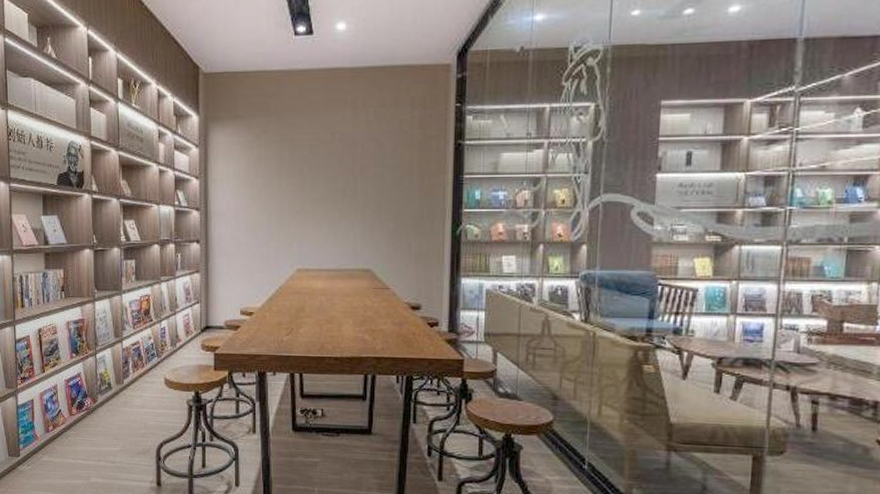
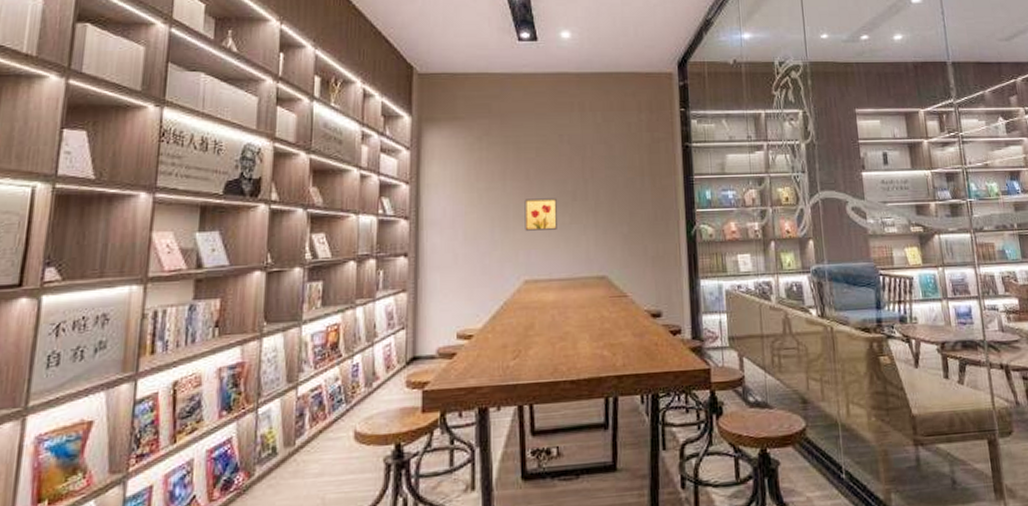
wall art: none [298,194,327,224] -> present [524,198,557,231]

